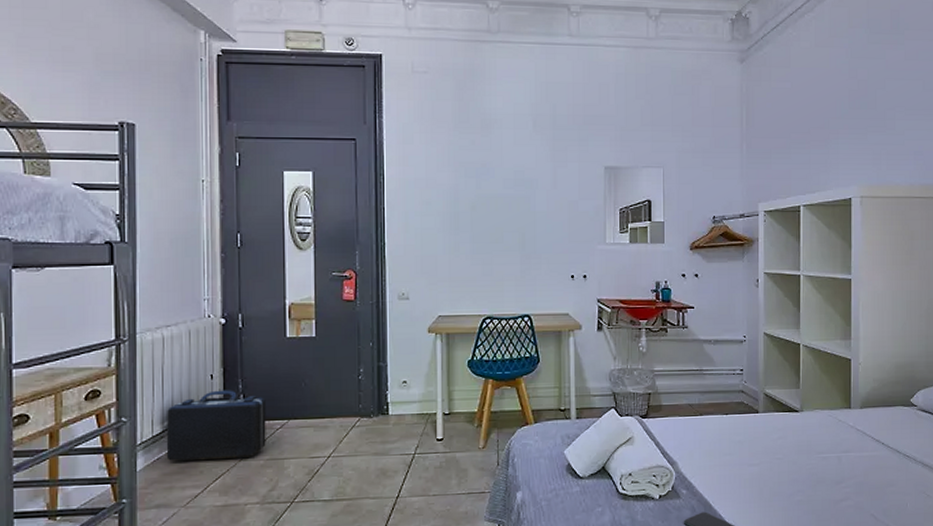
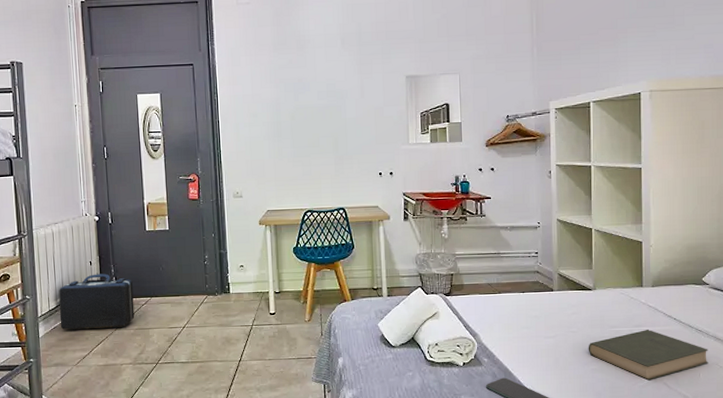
book: none [794,455,916,512] -> present [588,330,708,381]

